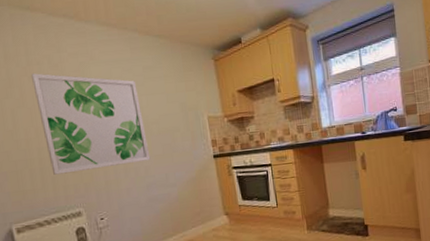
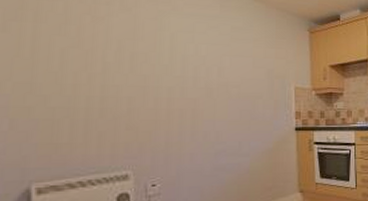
wall art: present [30,73,151,175] -> none [95,13,225,129]

